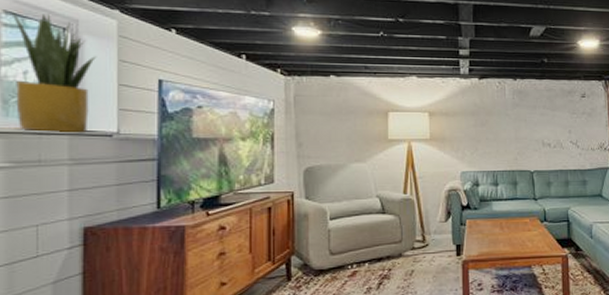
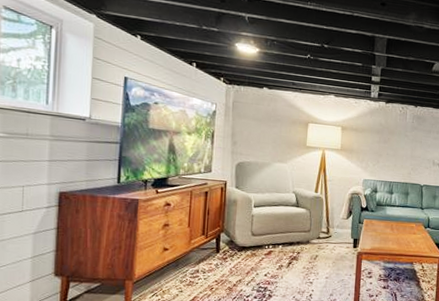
planter: present [11,11,97,133] -> none [9,8,76,116]

